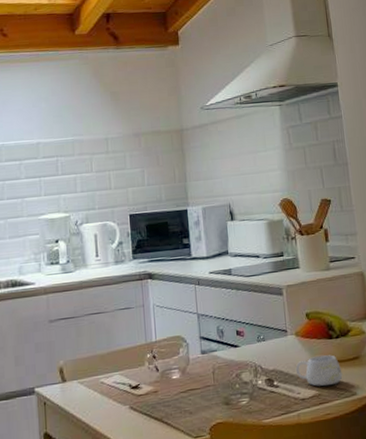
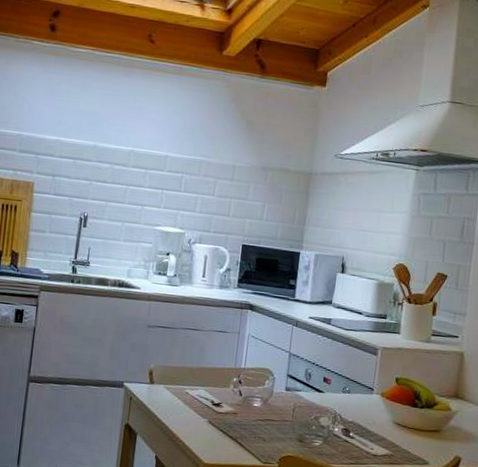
mug: present [295,354,343,386] -> none [373,419,420,450]

